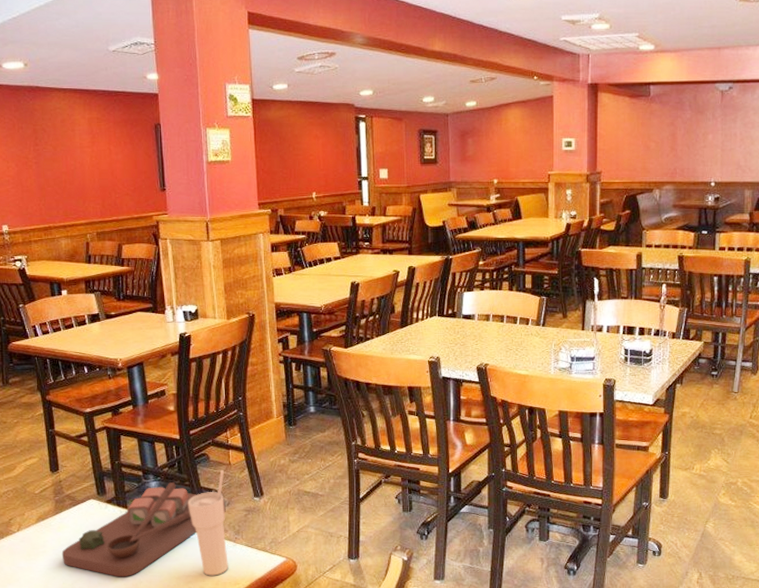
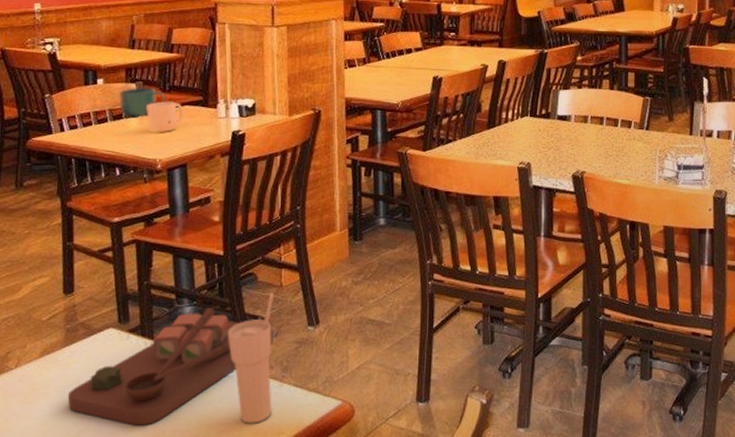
cup: none [81,296,121,322] -> present [119,86,166,116]
mug: none [105,308,137,336] -> present [146,101,184,133]

